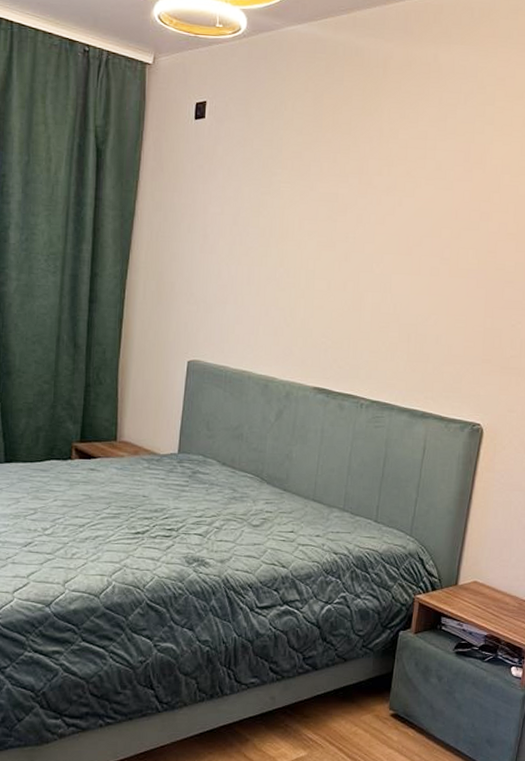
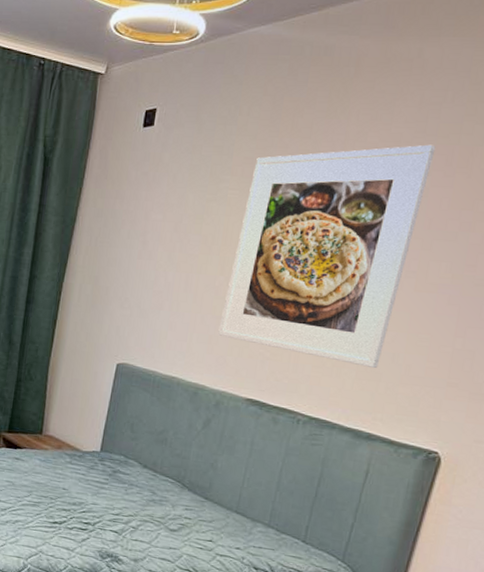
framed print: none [282,142,455,350] -> present [218,144,436,368]

